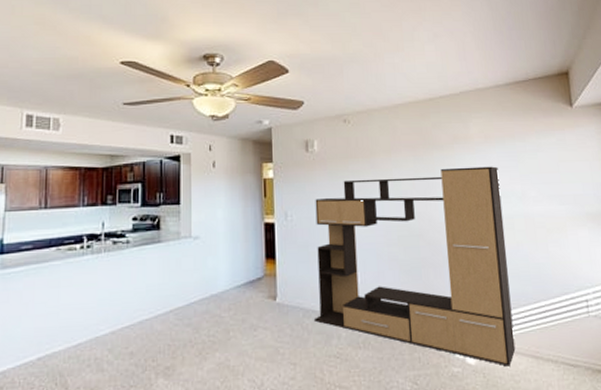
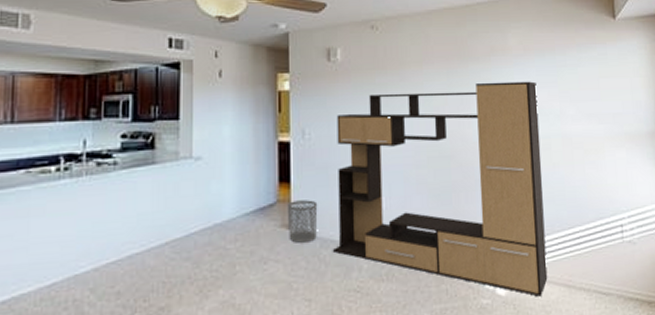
waste bin: none [274,274,300,313] -> present [288,200,318,243]

